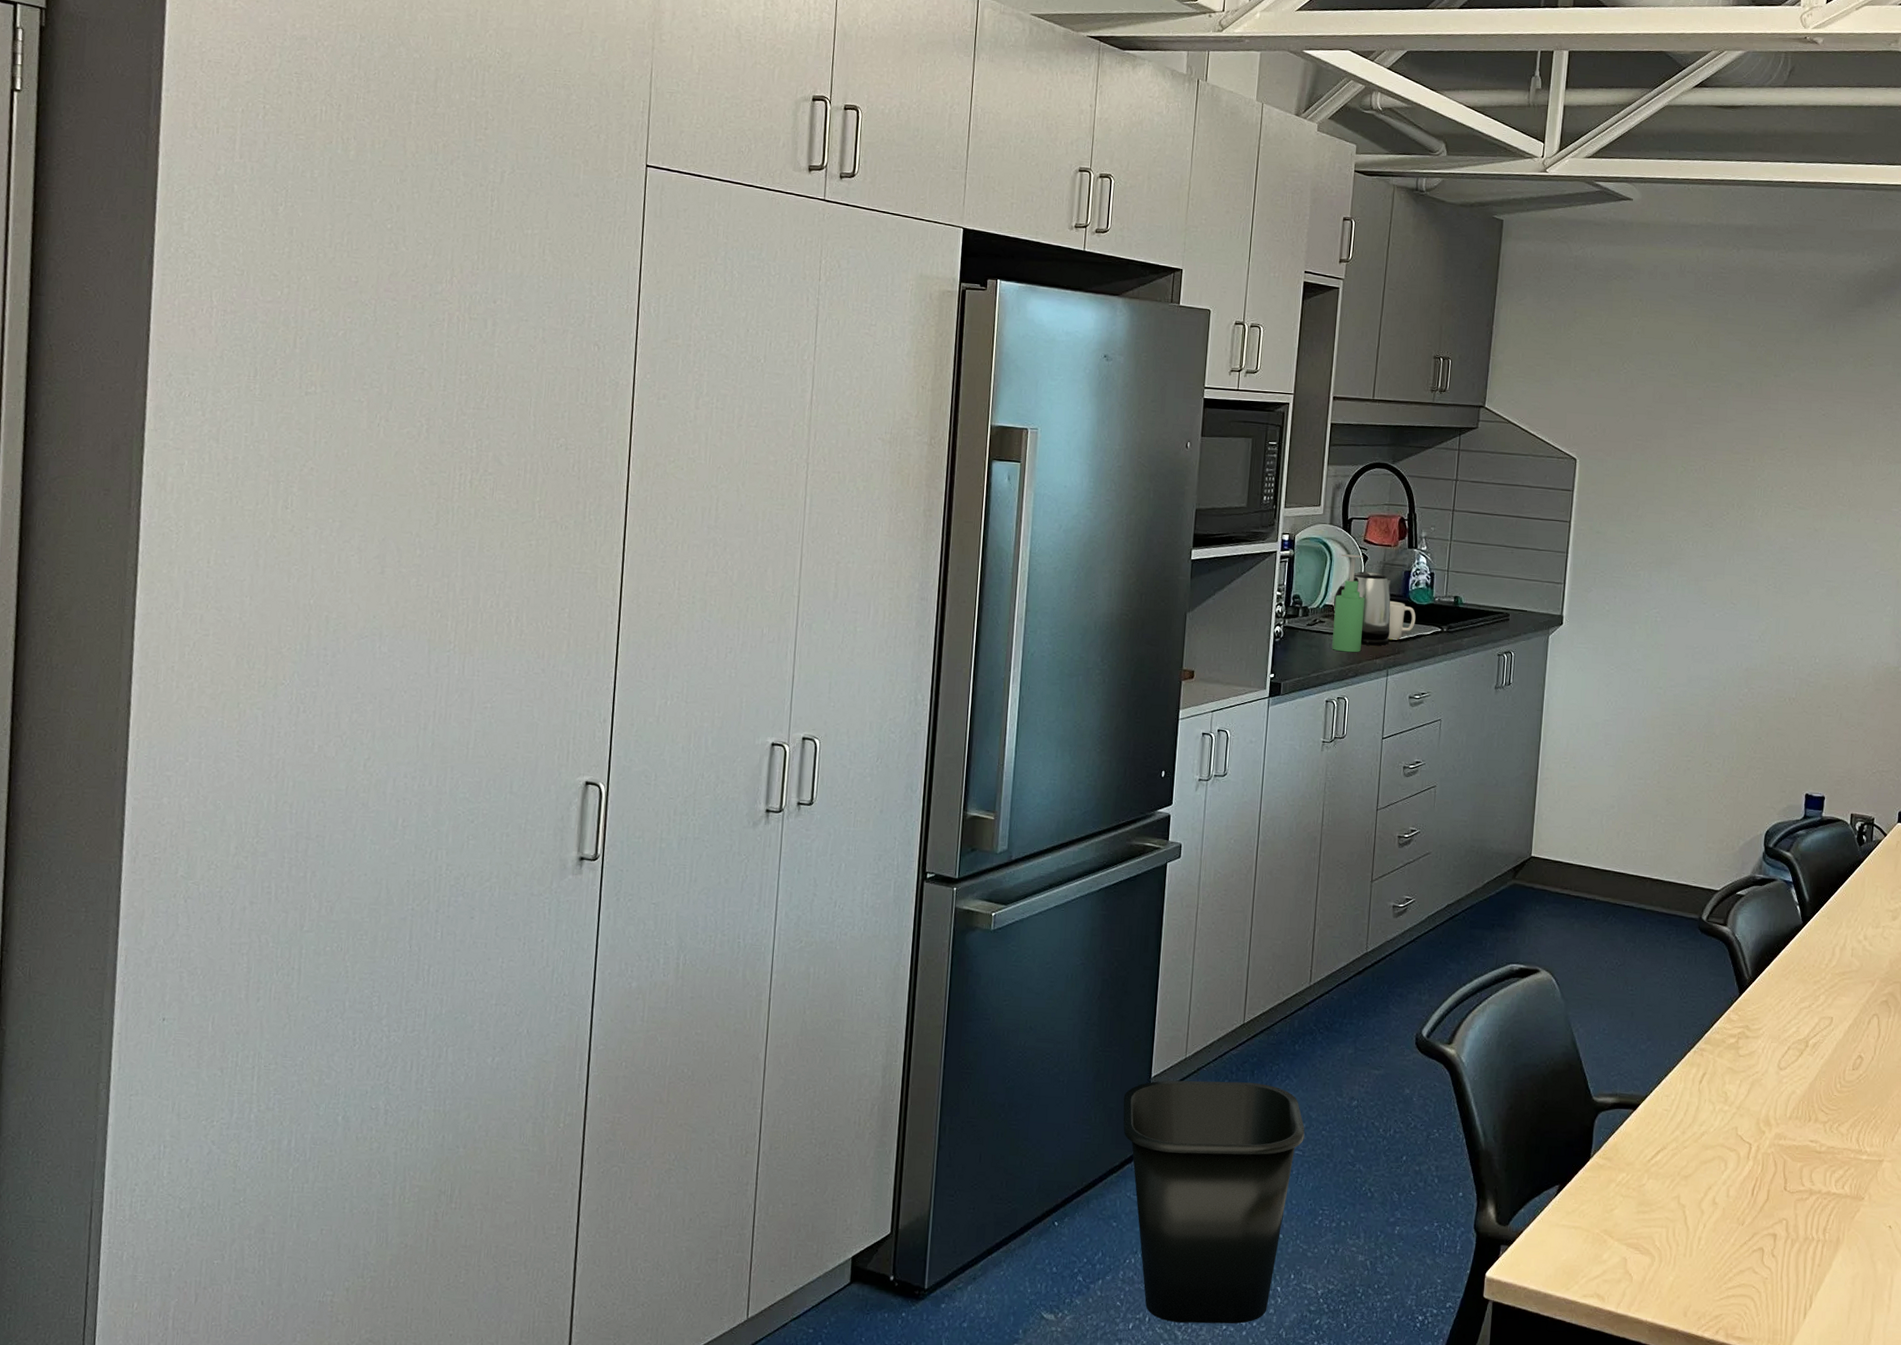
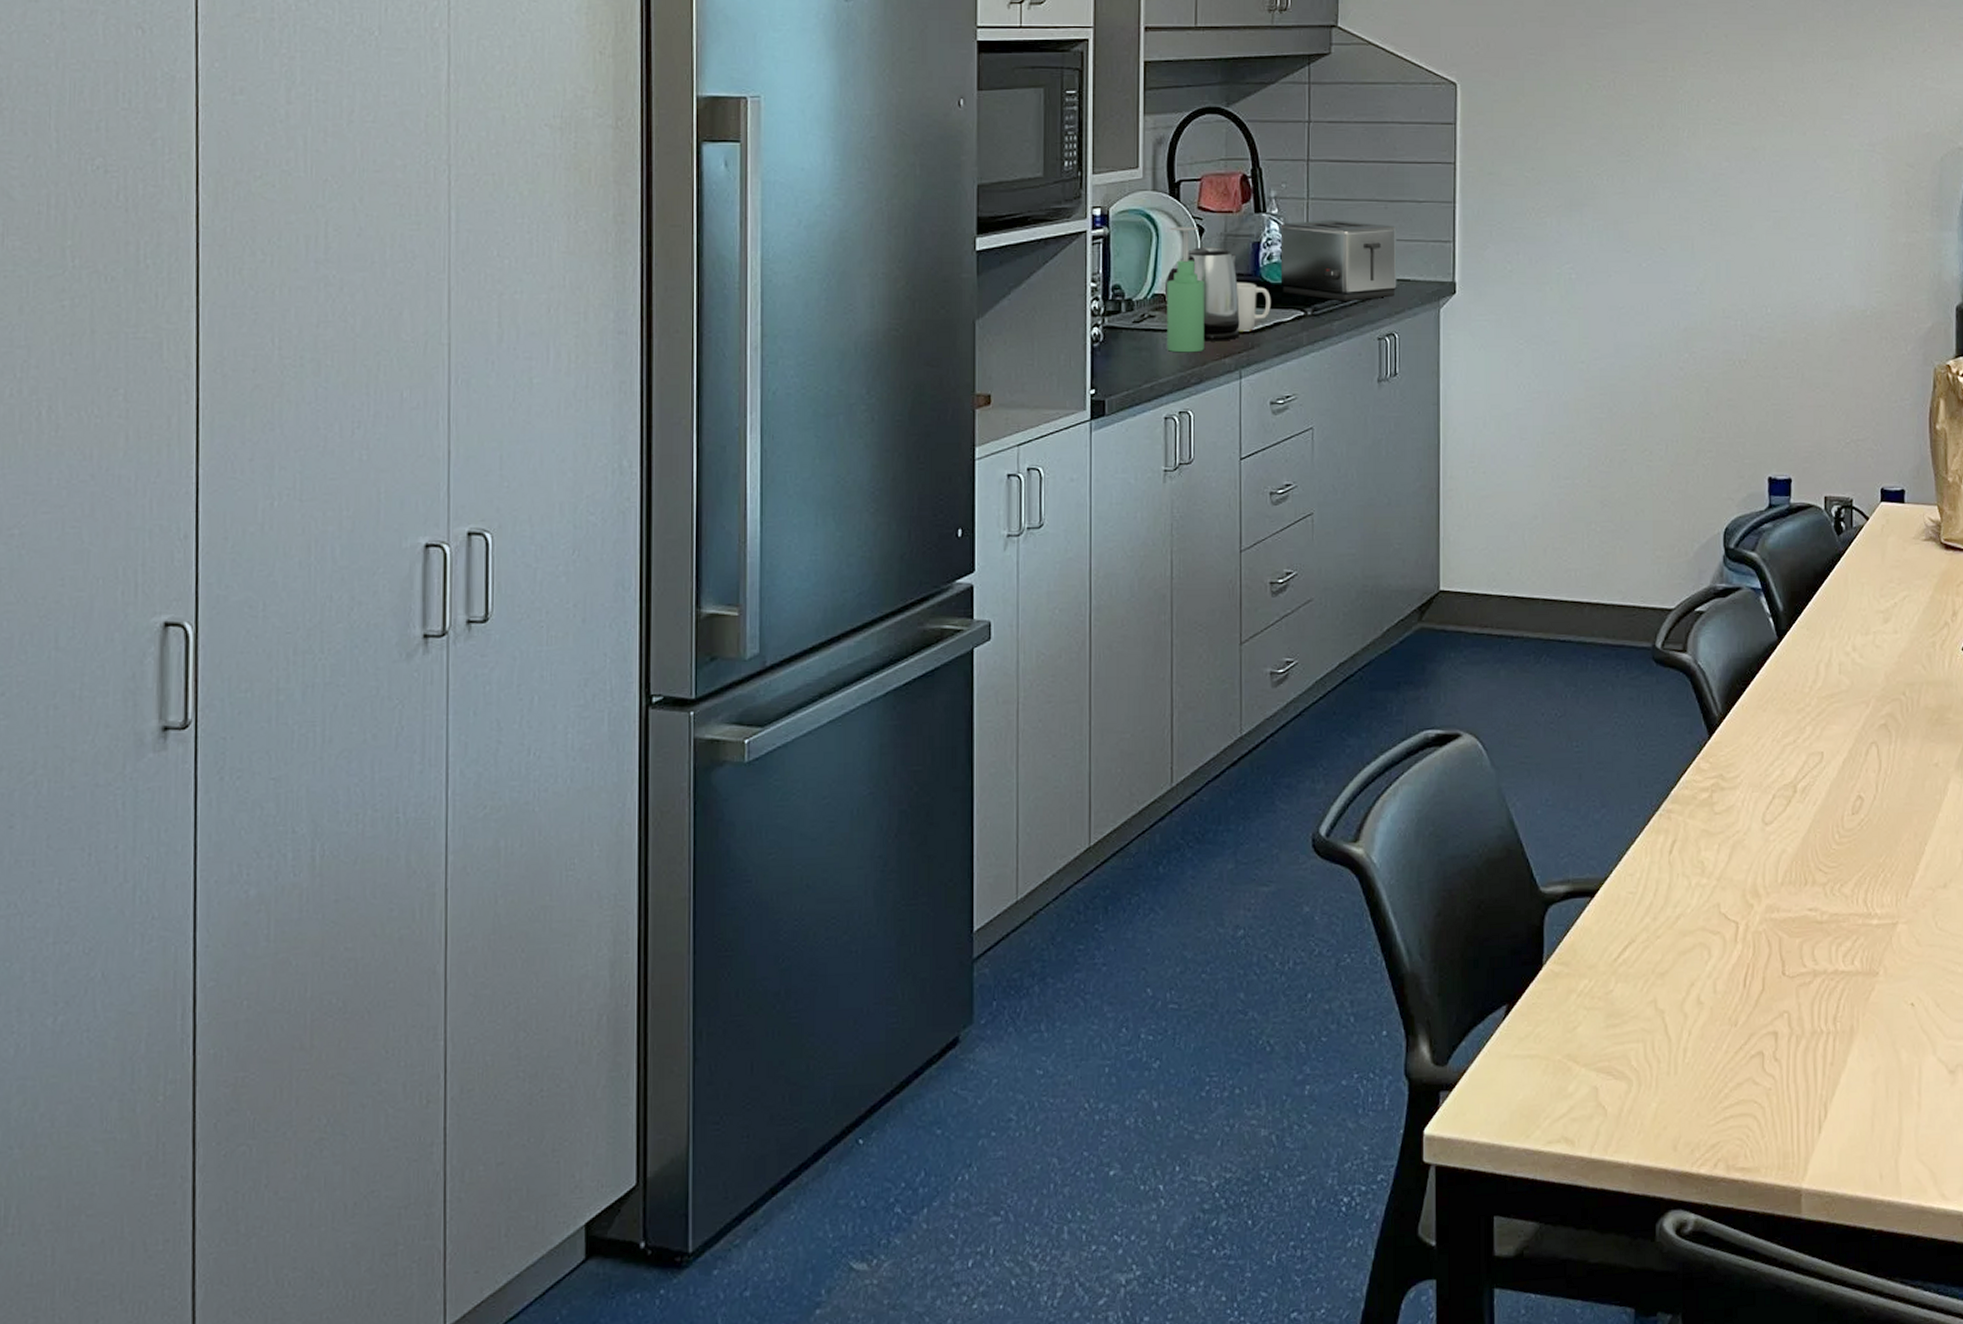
waste bin: present [1123,1080,1305,1324] -> none [938,922,1179,1251]
toaster: none [1424,557,1520,624] -> present [1280,219,1397,301]

